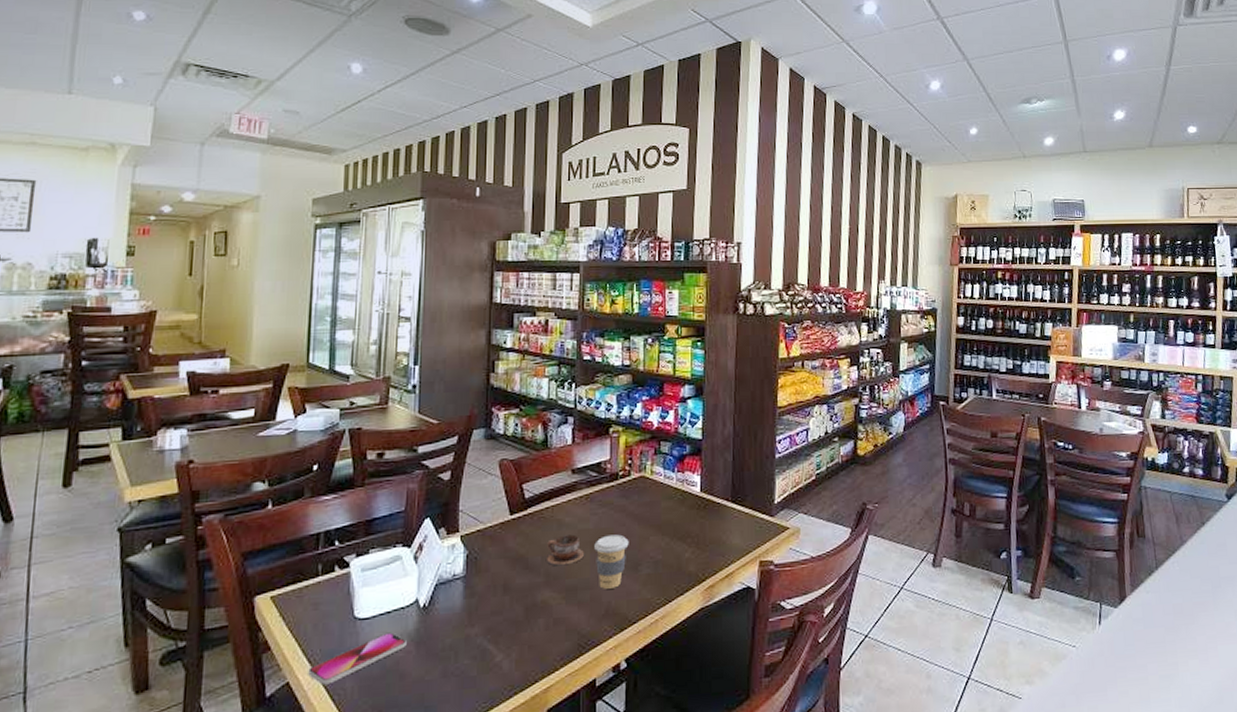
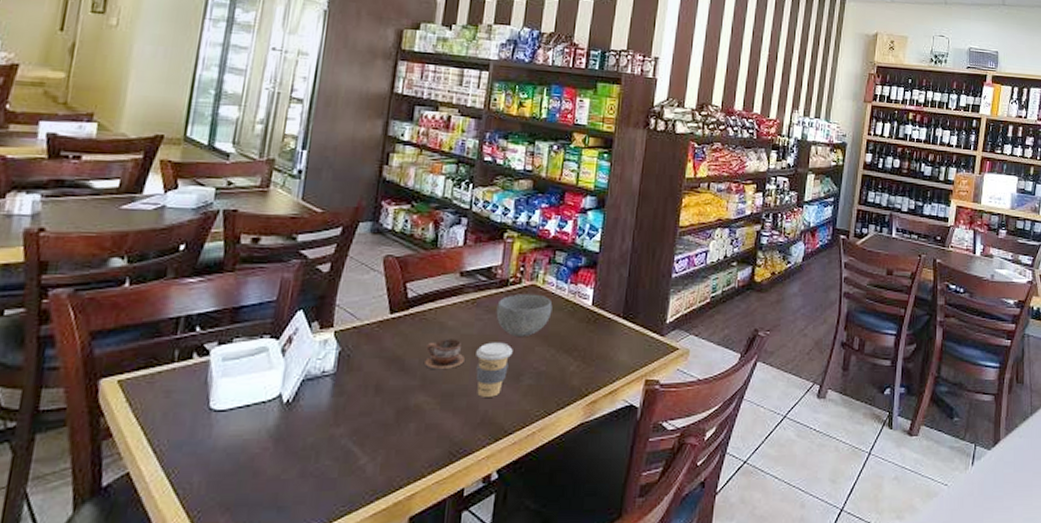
smartphone: present [308,632,407,685] -> none [151,427,265,478]
bowl: none [609,485,663,528] -> present [496,293,553,336]

